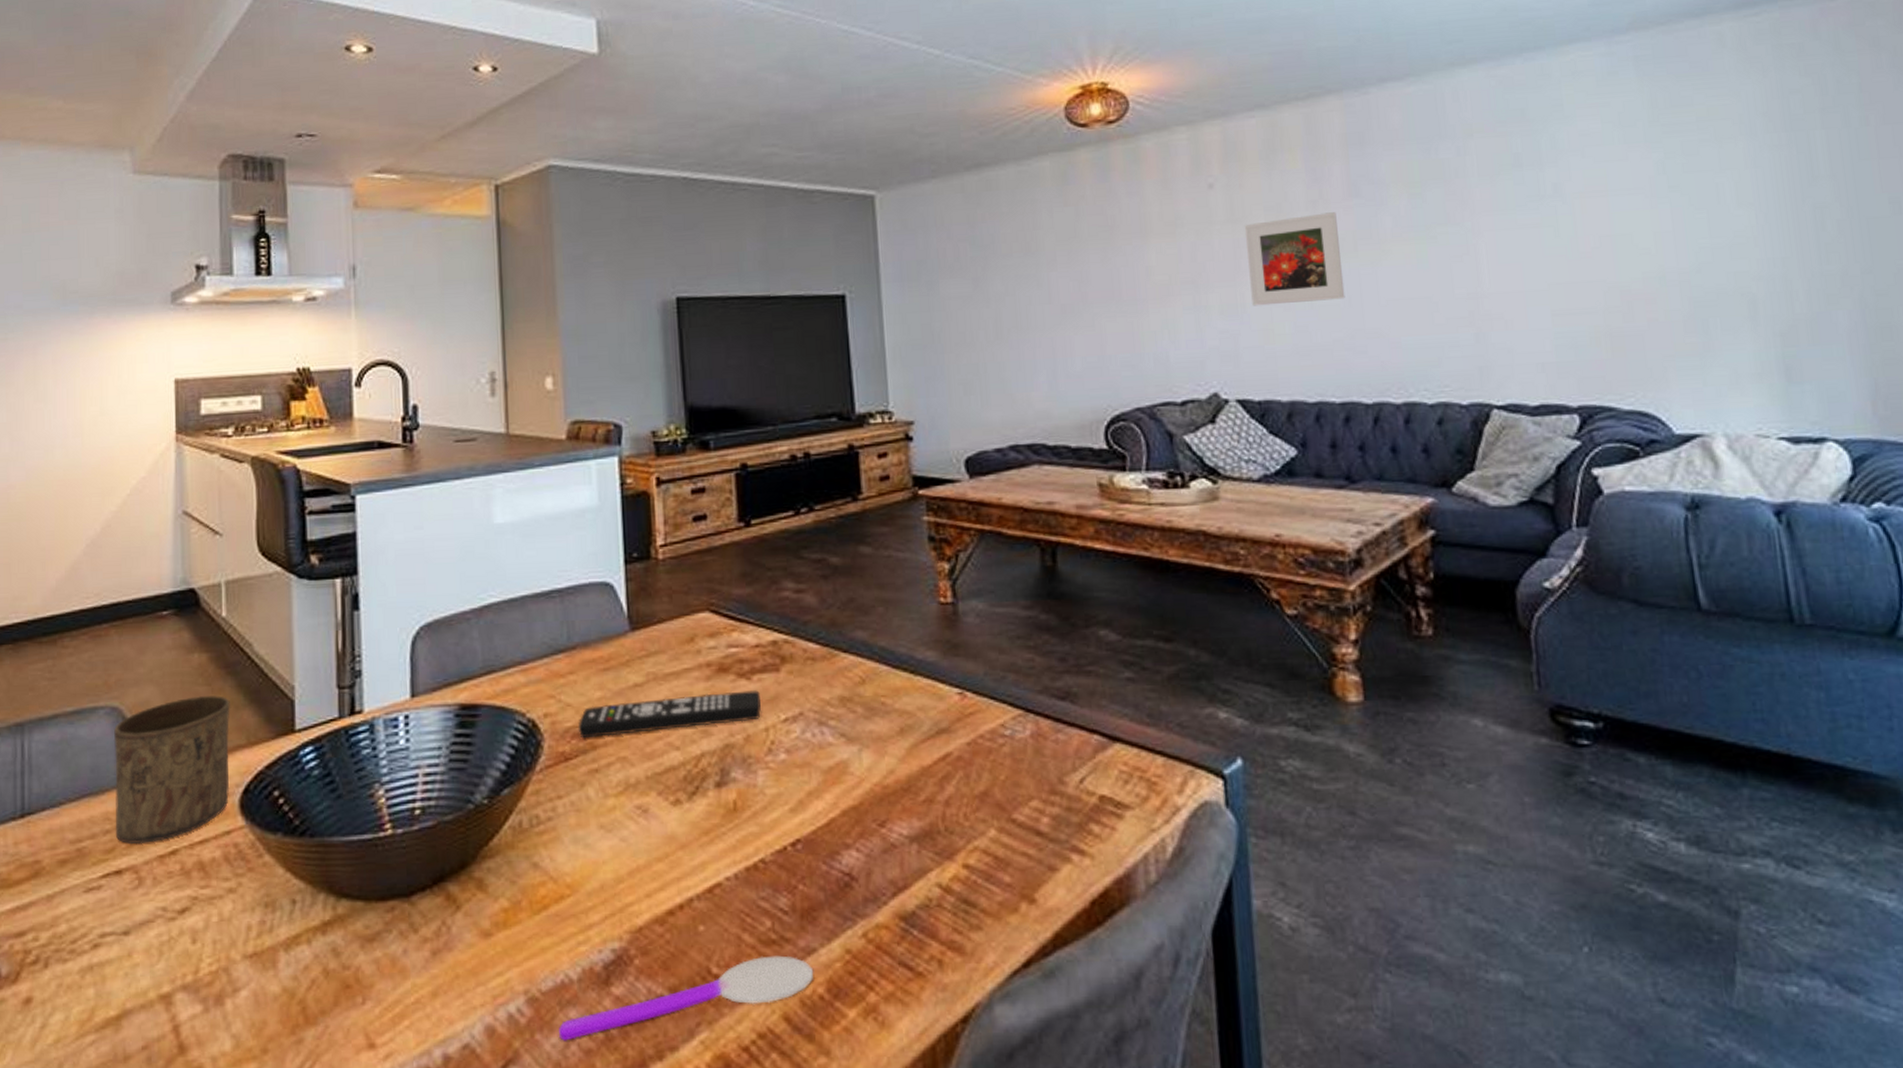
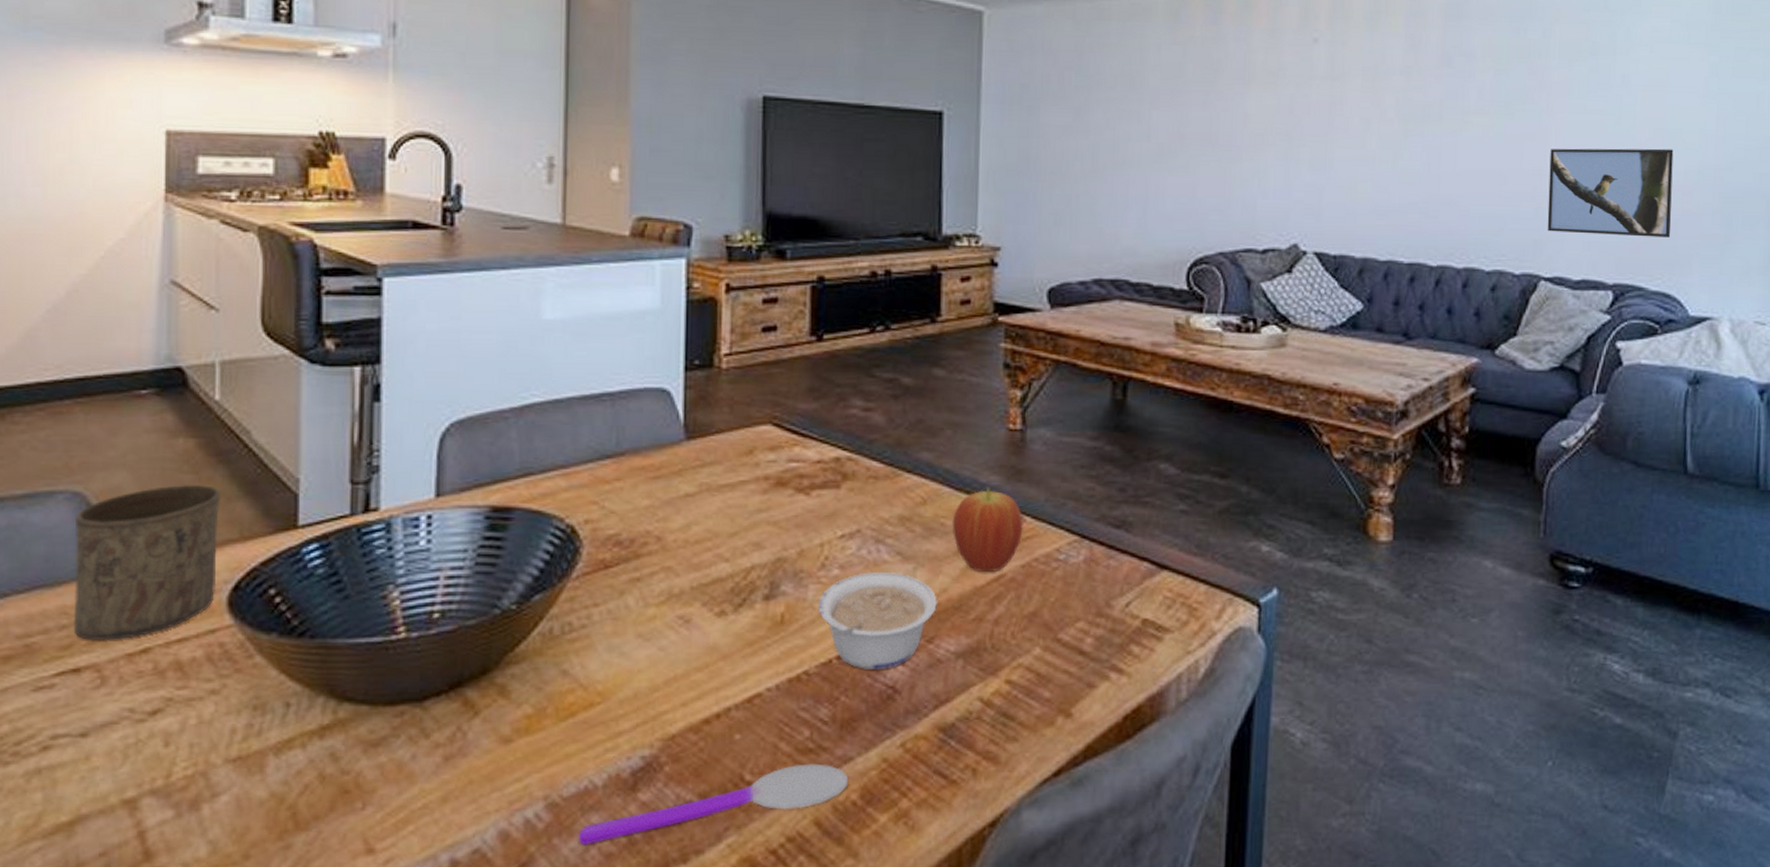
remote control: present [577,690,761,739] -> none [621,506,818,547]
legume: none [768,754,886,857] -> present [818,571,937,671]
fruit: none [893,663,965,752] -> present [953,487,1024,573]
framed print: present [1245,212,1345,306] -> none [1340,79,1428,165]
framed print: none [1483,256,1638,357] -> present [1547,148,1674,238]

